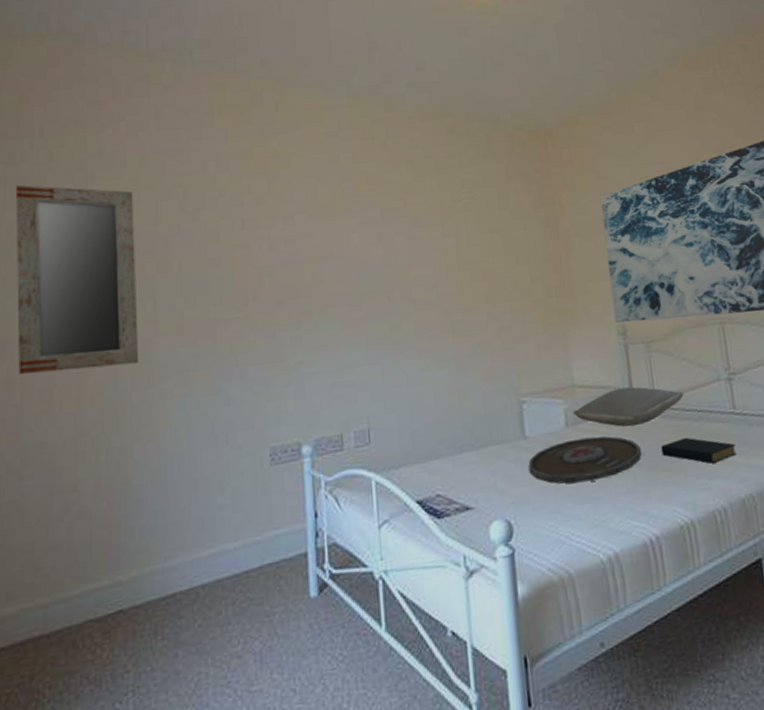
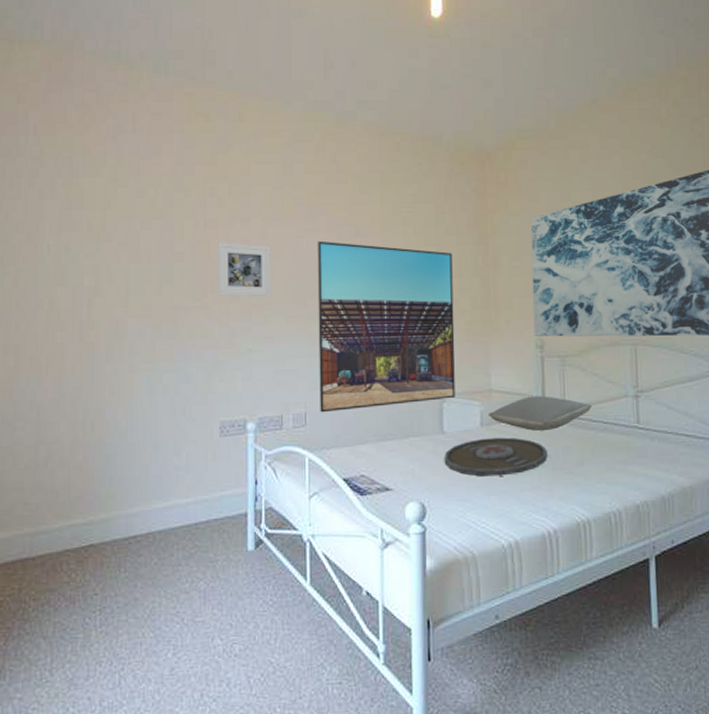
home mirror: present [15,184,140,376] -> none [12,176,113,342]
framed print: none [258,243,322,304] -> present [218,242,271,297]
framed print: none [370,234,536,427] -> present [316,241,455,413]
hardback book: present [661,437,737,464] -> none [566,445,636,470]

